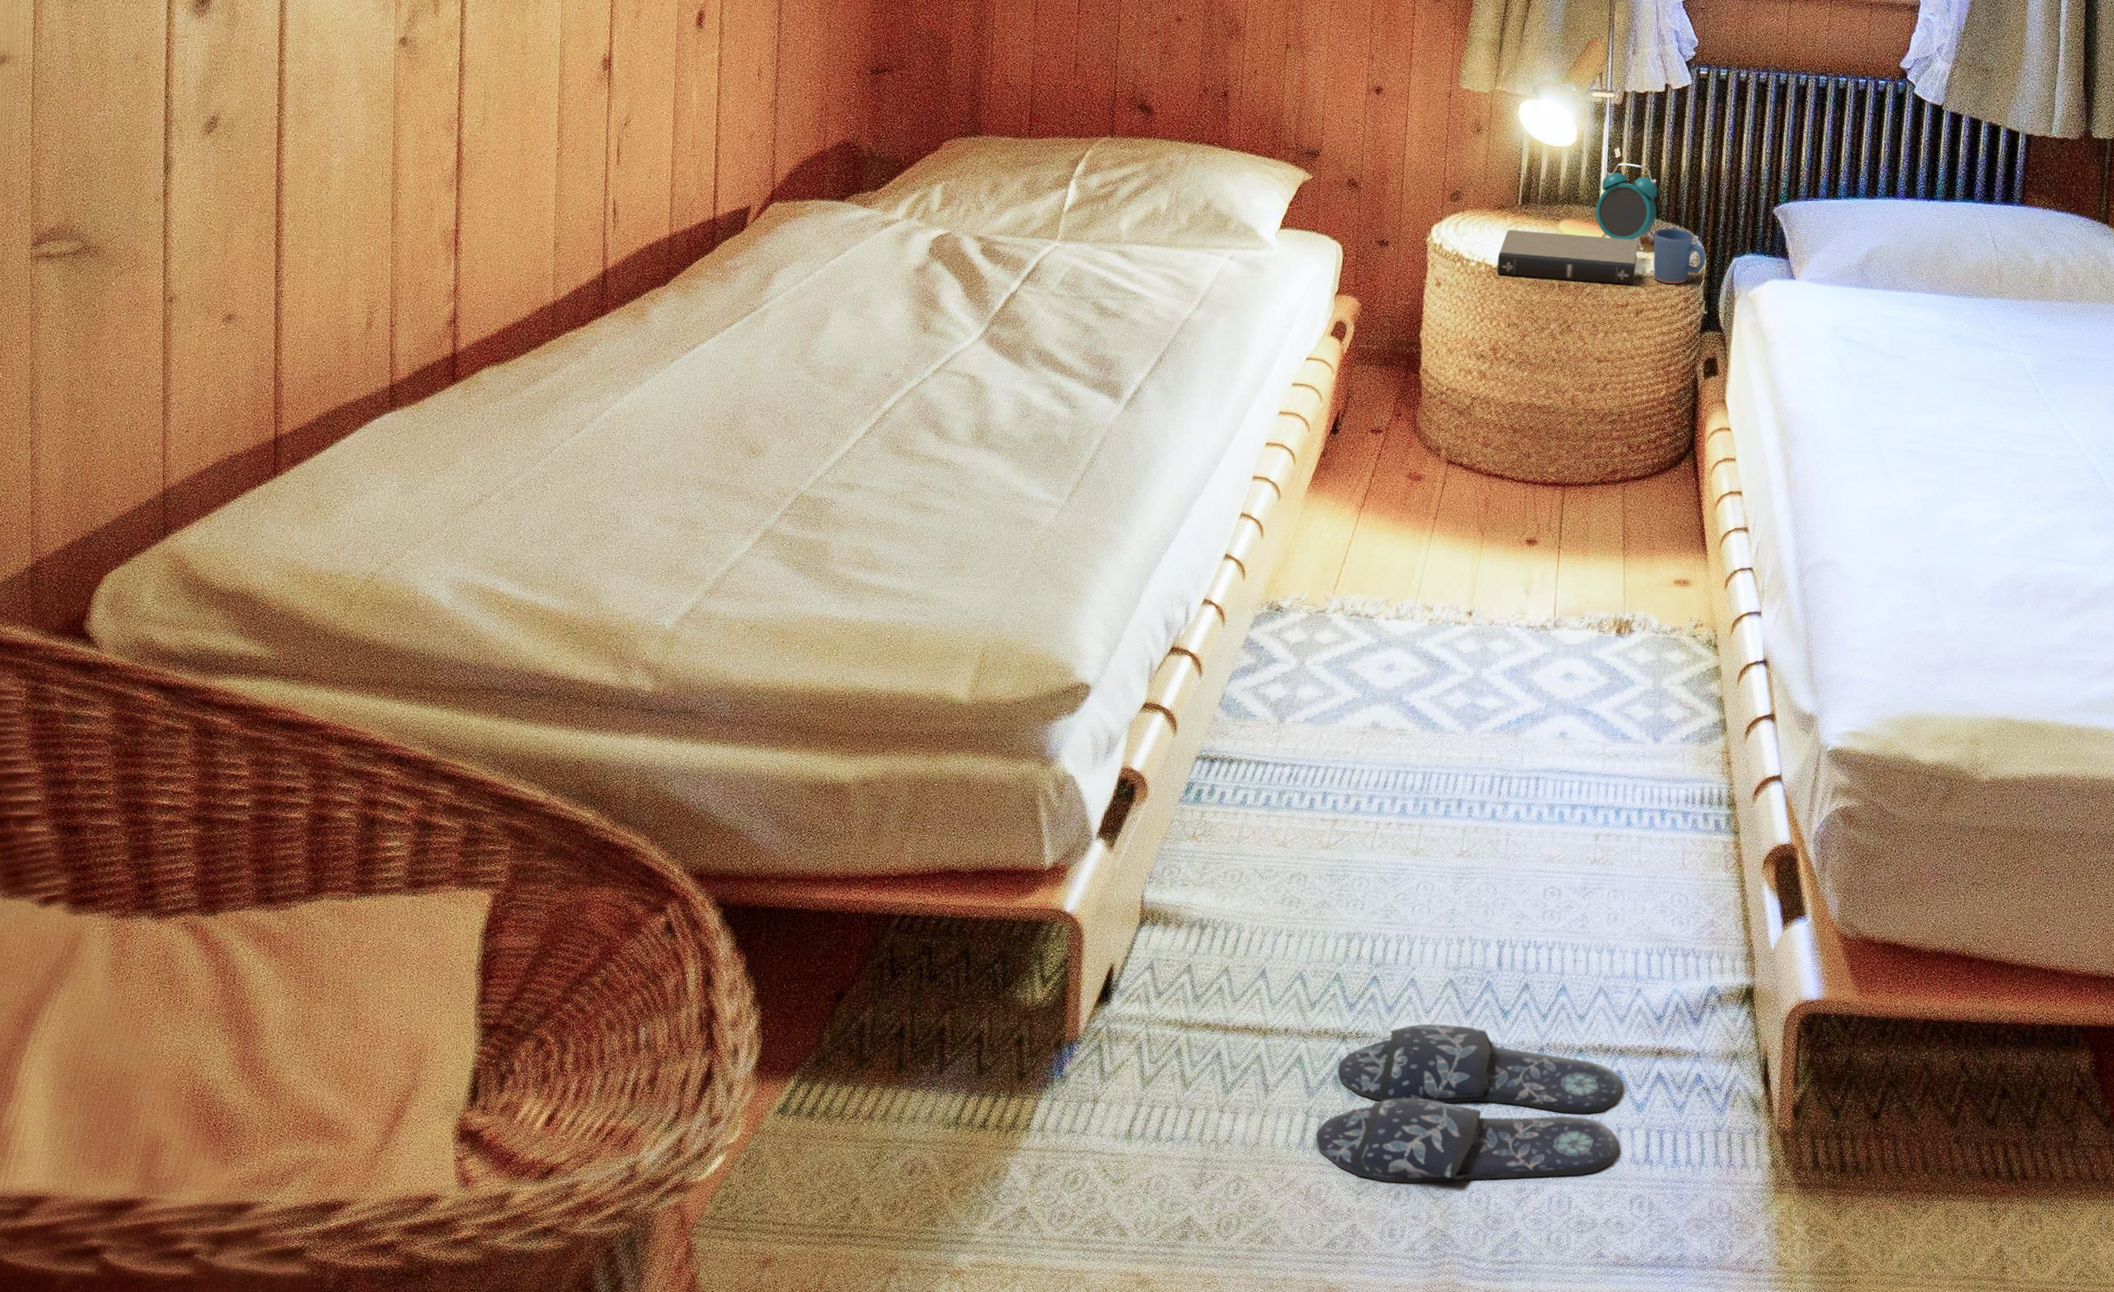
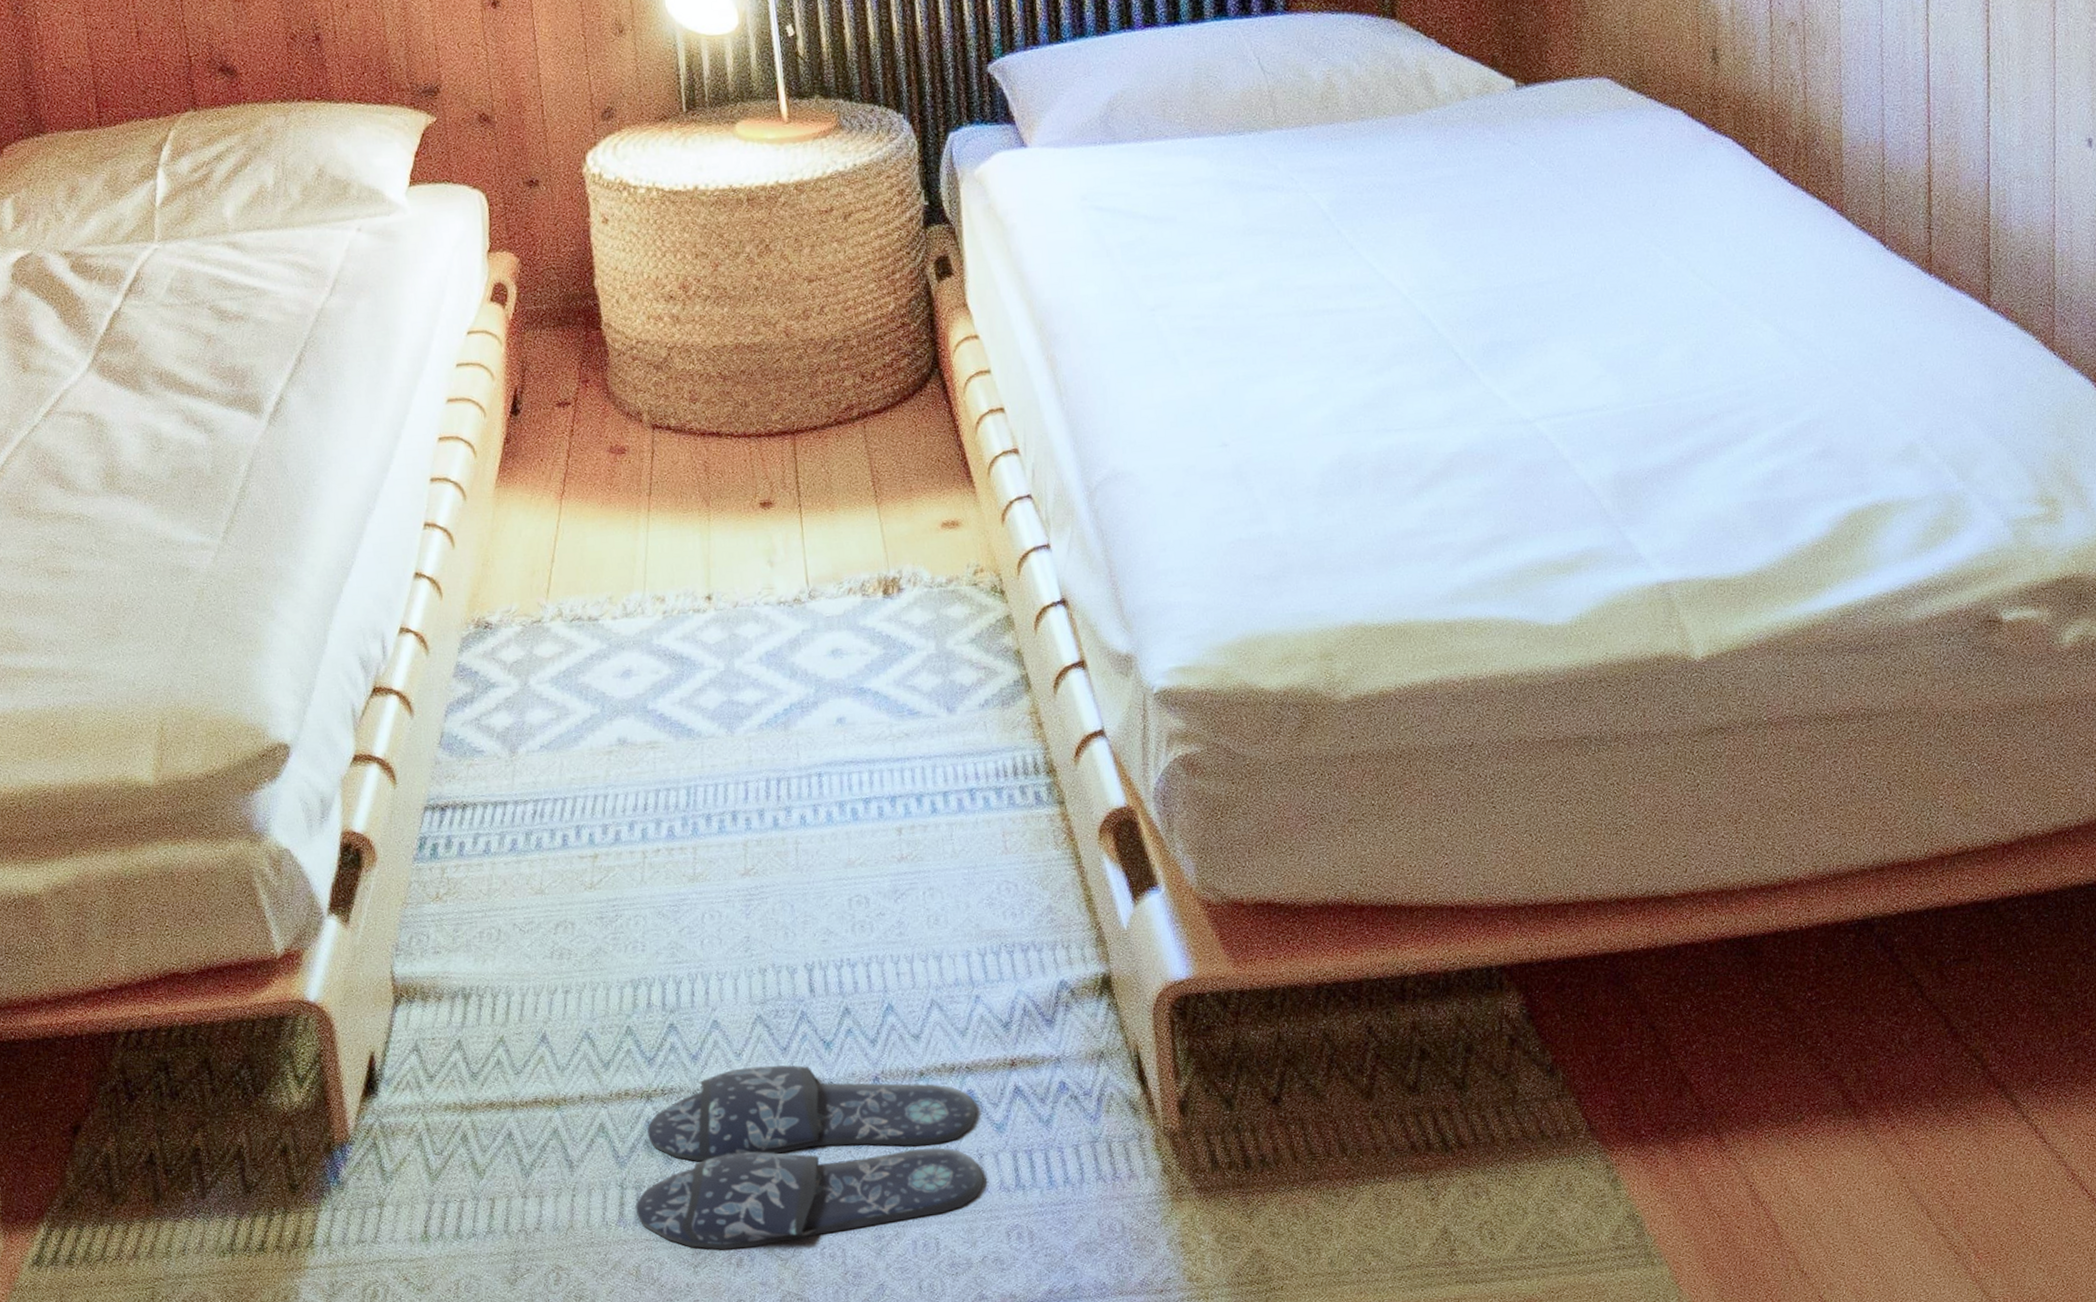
book: present [1496,229,1639,285] -> none [669,130,836,199]
alarm clock: present [1595,163,1658,251] -> none [775,40,849,143]
mug: present [1653,228,1706,284] -> none [850,109,917,177]

